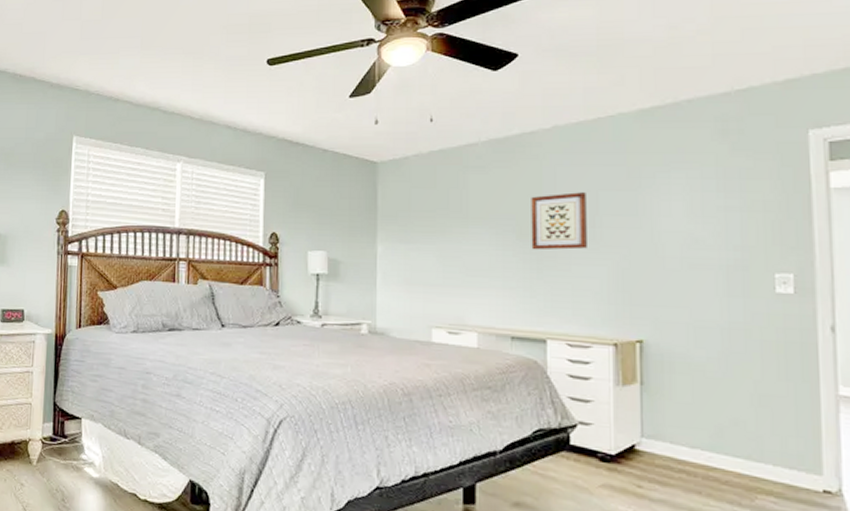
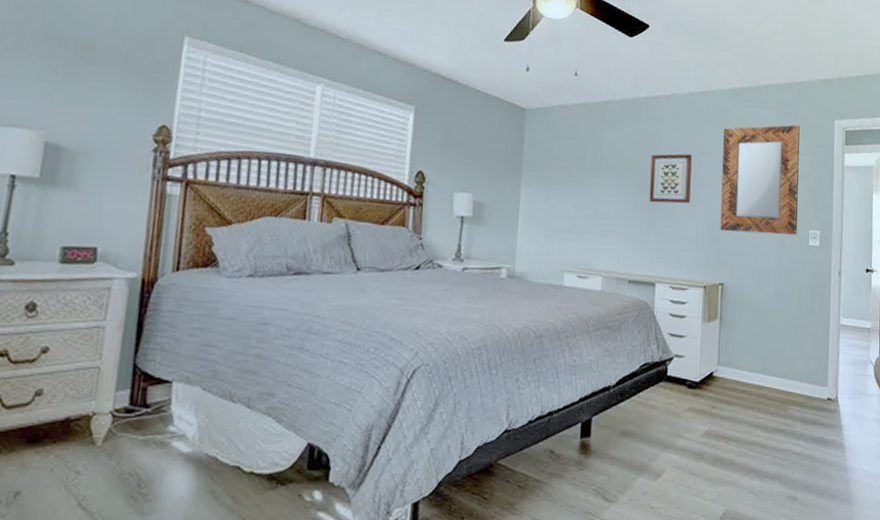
home mirror: none [630,143,756,281] -> present [720,125,800,235]

